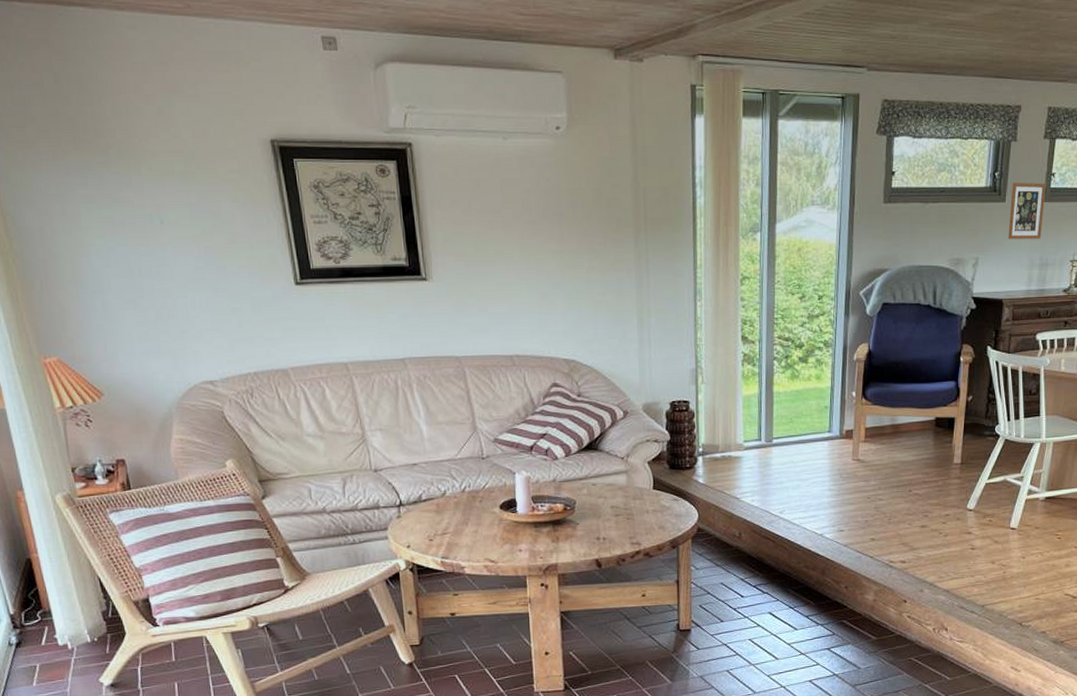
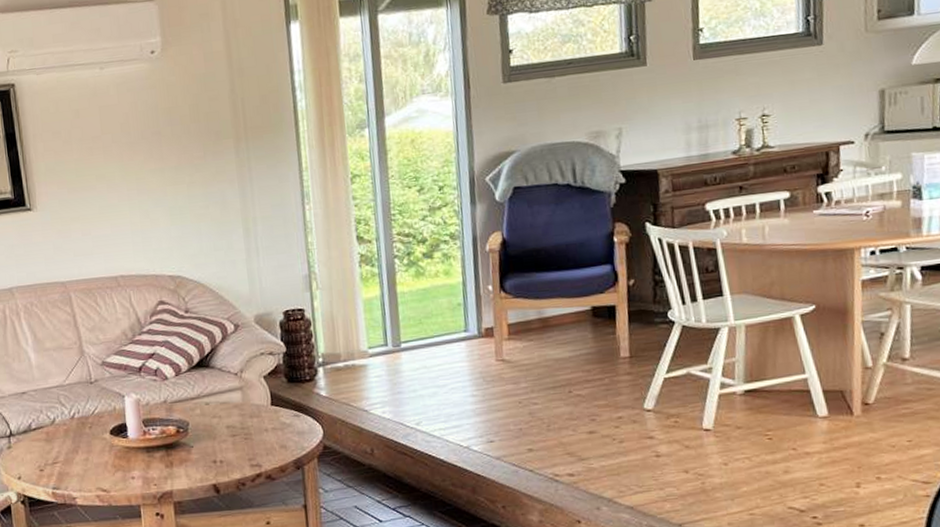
picture frame: present [1008,183,1046,239] -> none [652,39,696,105]

